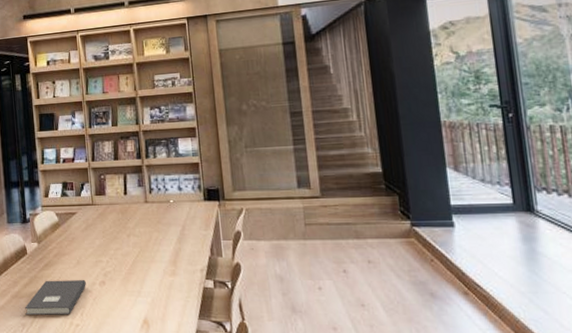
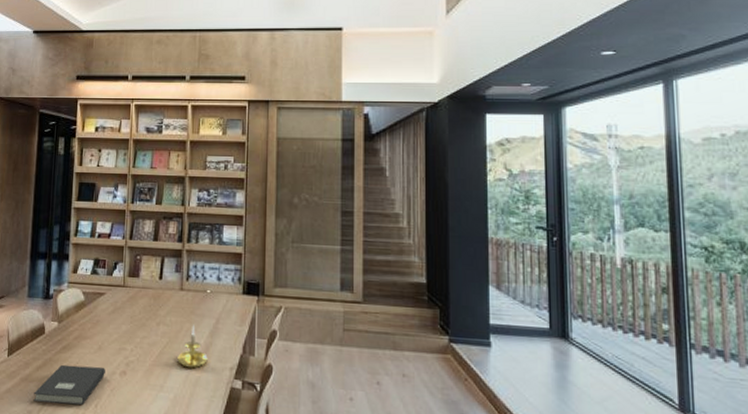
candle holder: none [150,234,179,273] -> present [177,325,208,369]

